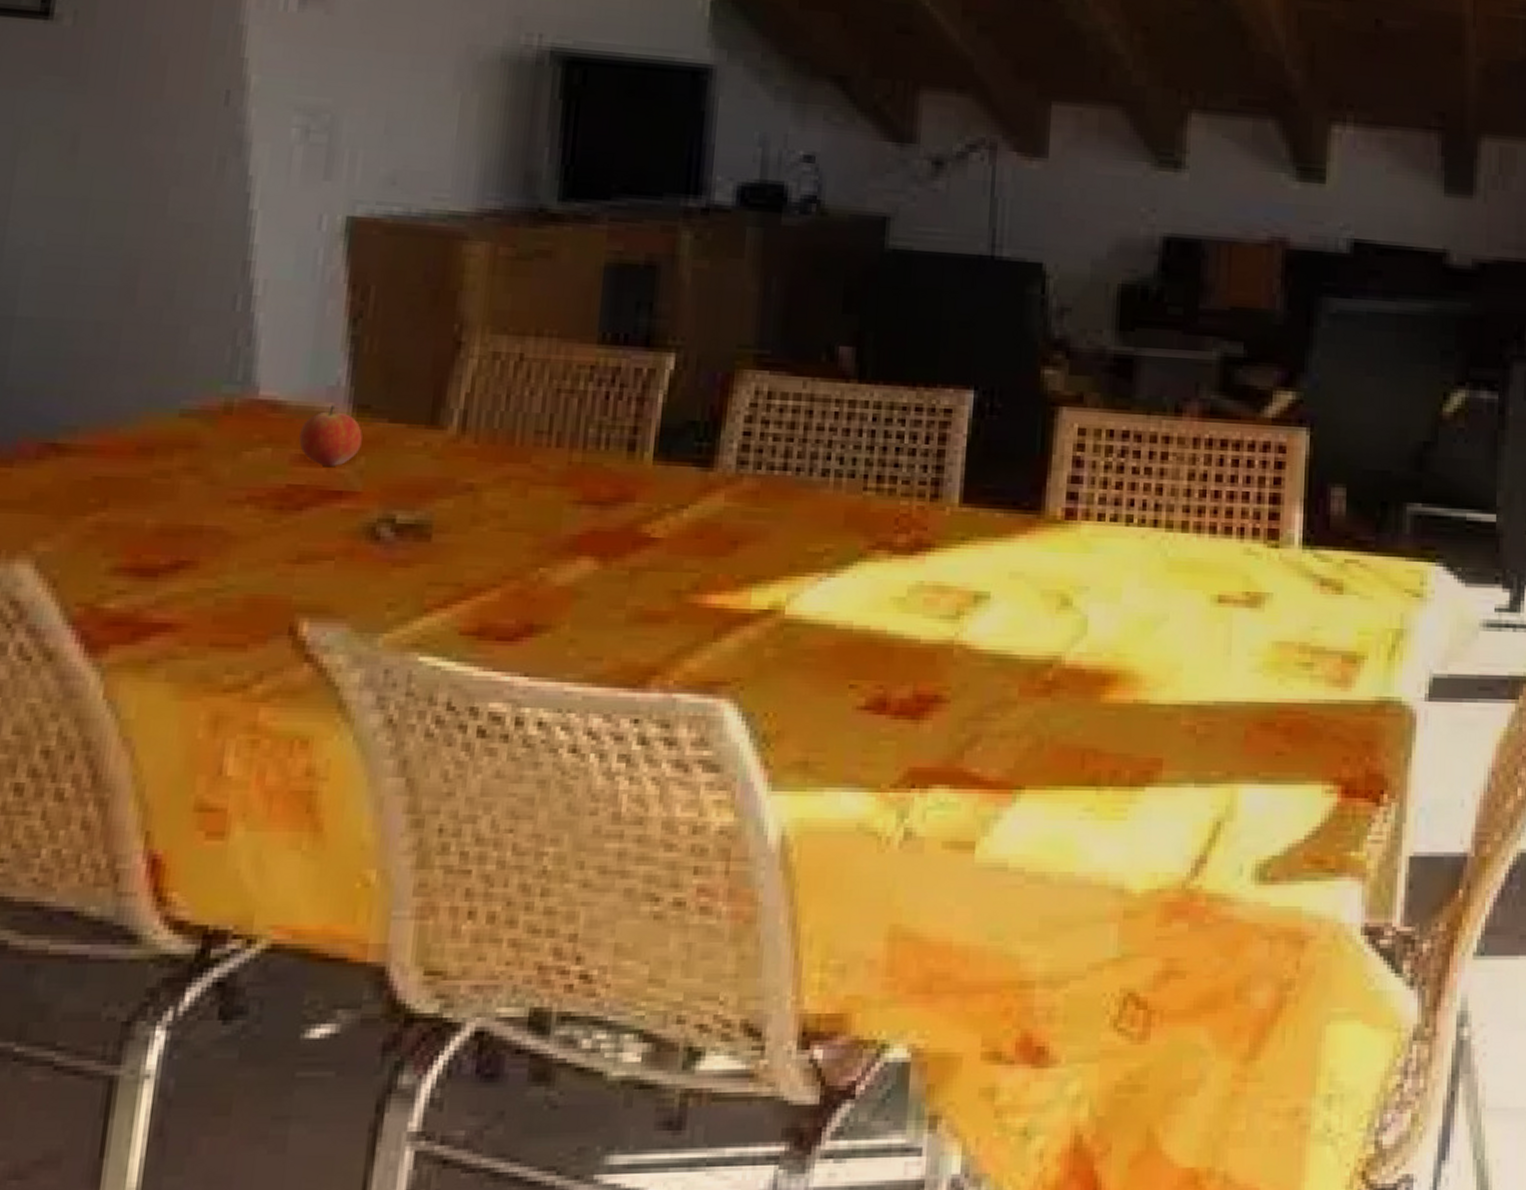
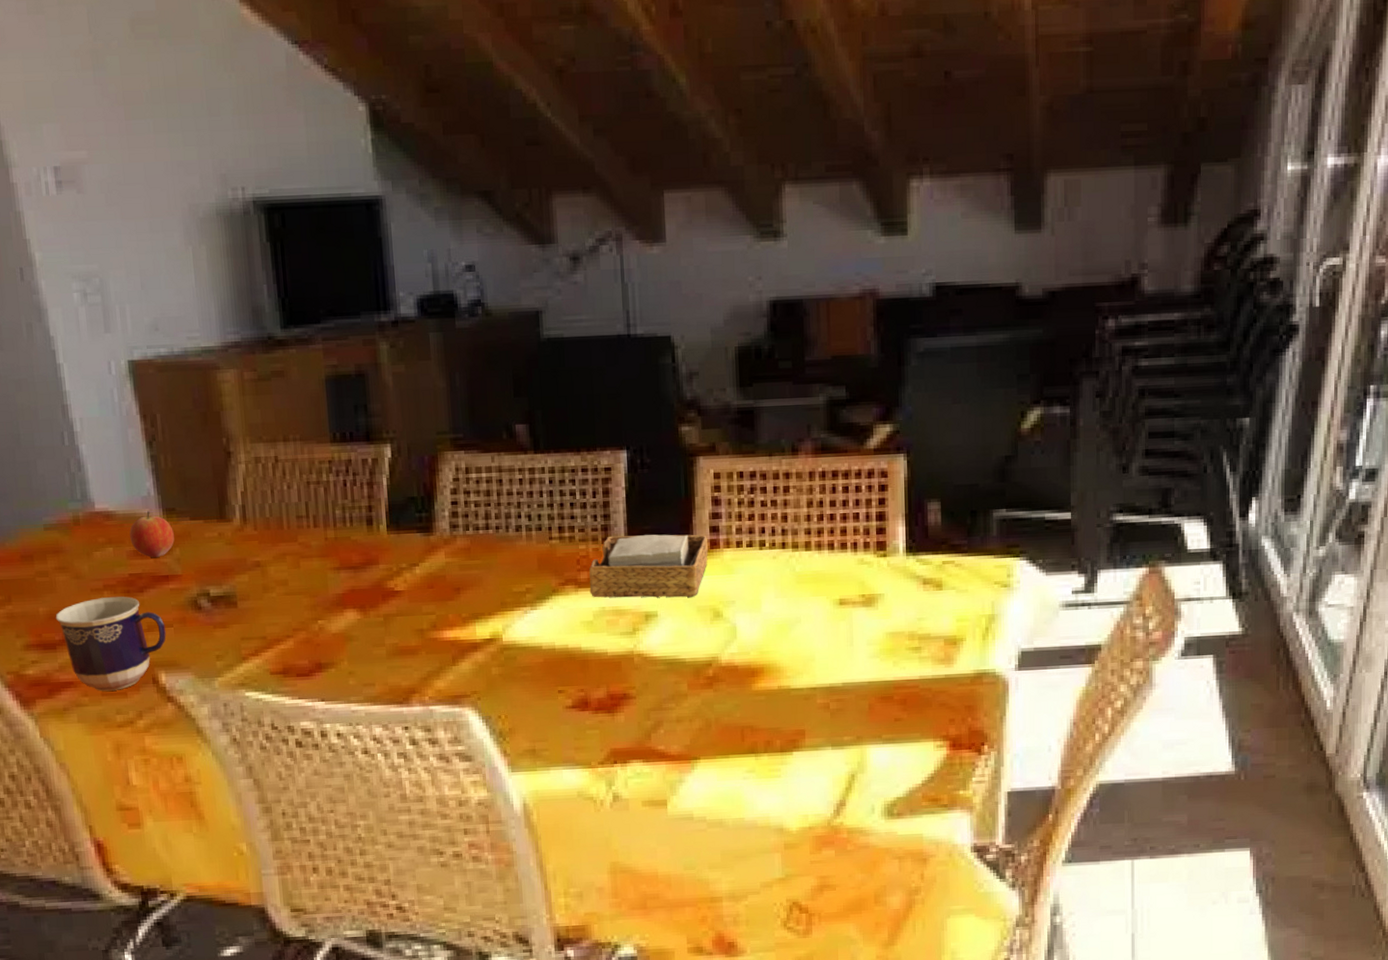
cup: none [166,512,324,640] -> present [55,596,166,691]
napkin holder: none [906,492,1063,578] -> present [589,534,709,598]

